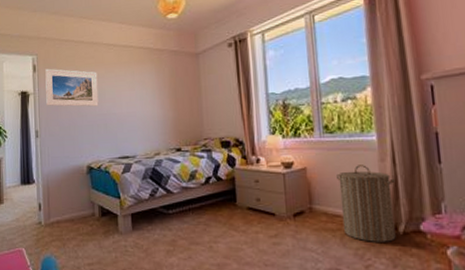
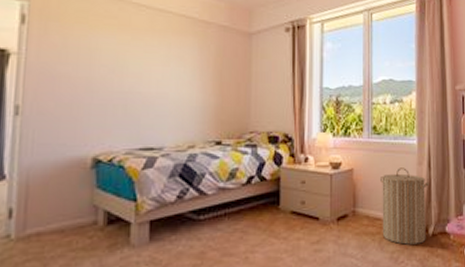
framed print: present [45,68,99,107] -> none [37,21,120,81]

